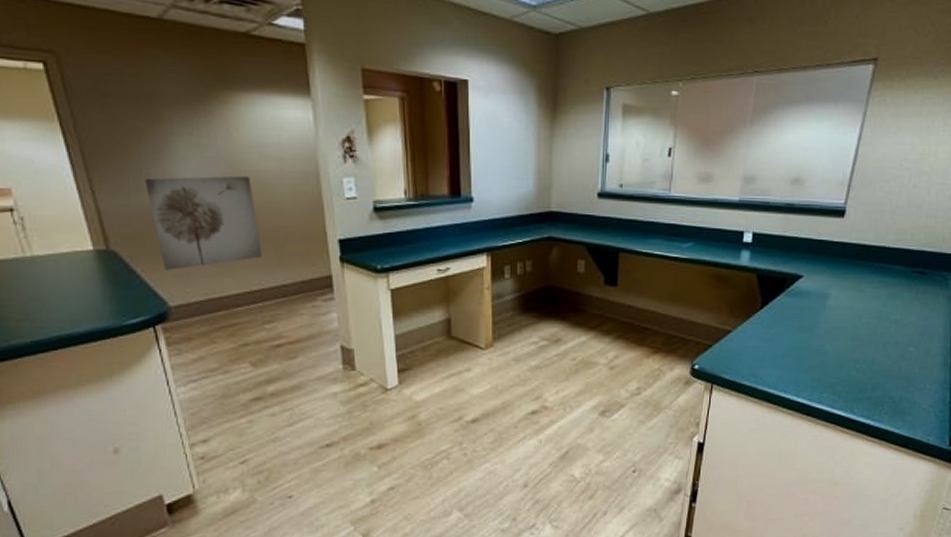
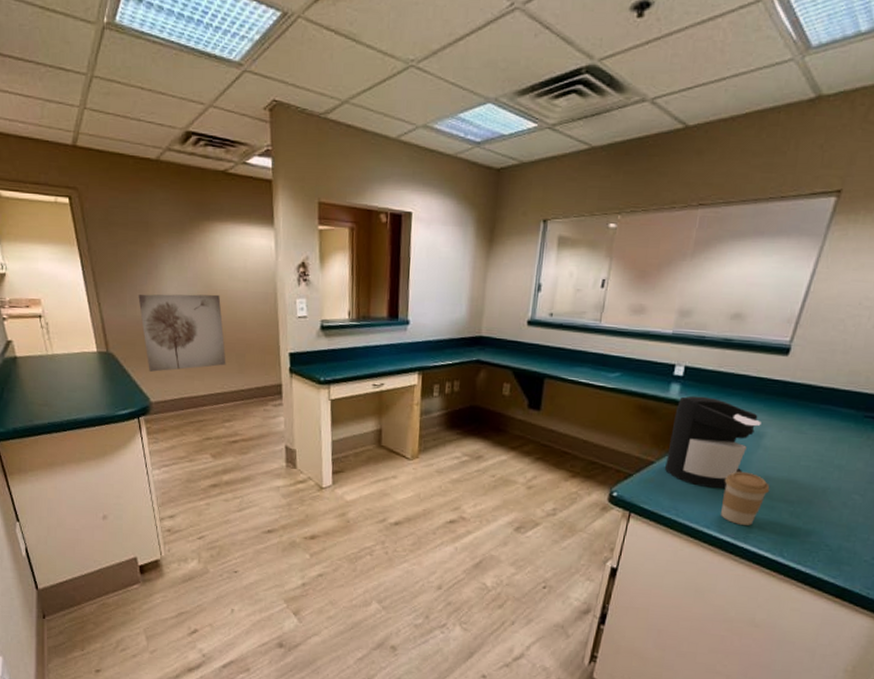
coffee maker: none [741,262,825,353] -> present [664,395,761,489]
coffee cup: none [796,333,838,386] -> present [721,471,770,525]

